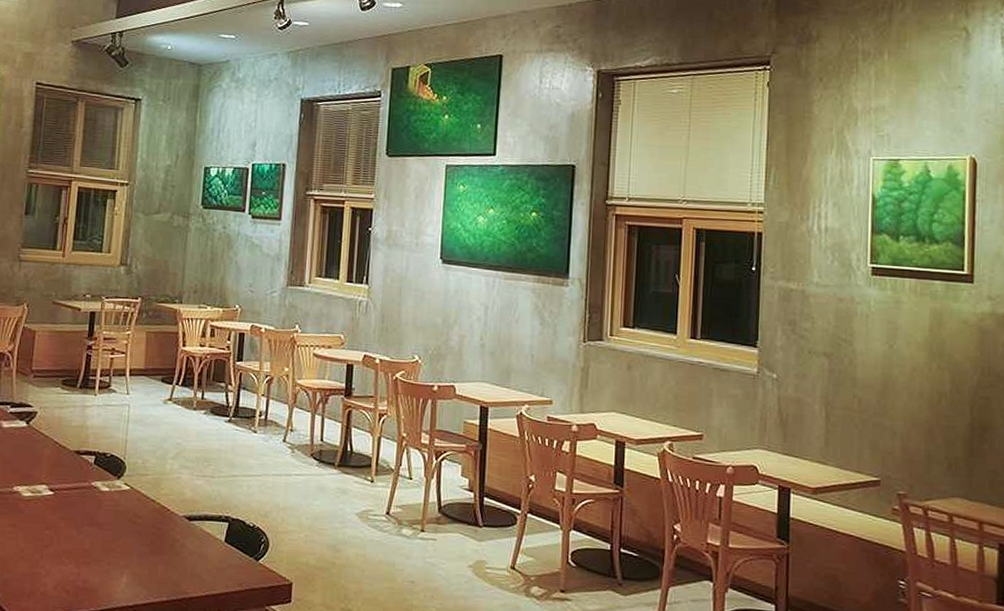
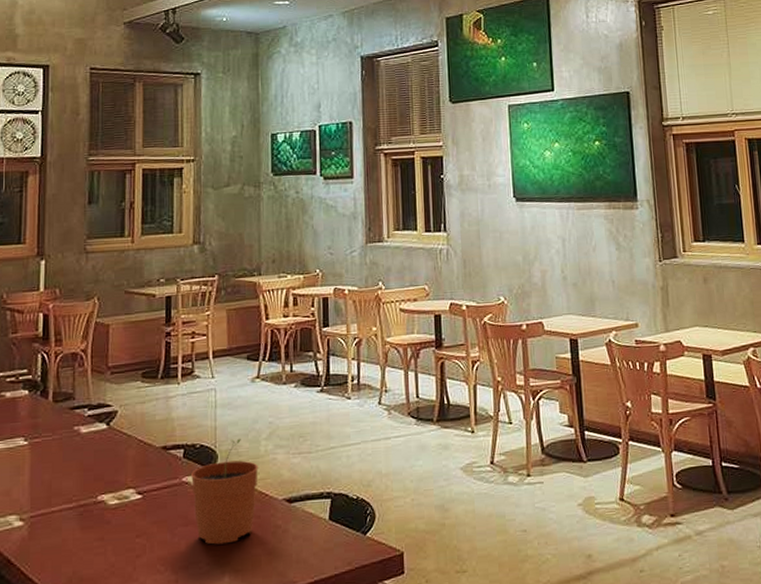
plant pot: none [99,453,163,549] -> present [191,438,258,545]

